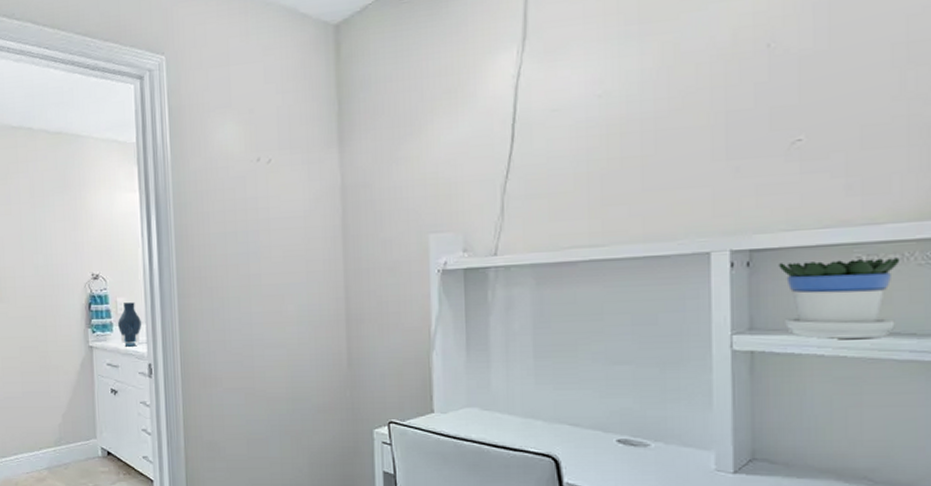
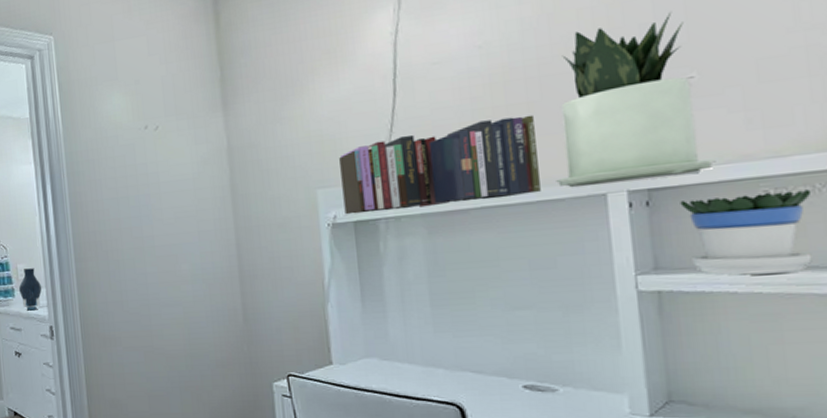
books: none [453,183,559,262] -> present [339,135,449,215]
books: none [542,169,648,255] -> present [428,114,541,205]
planter: none [663,73,815,245] -> present [556,12,716,188]

